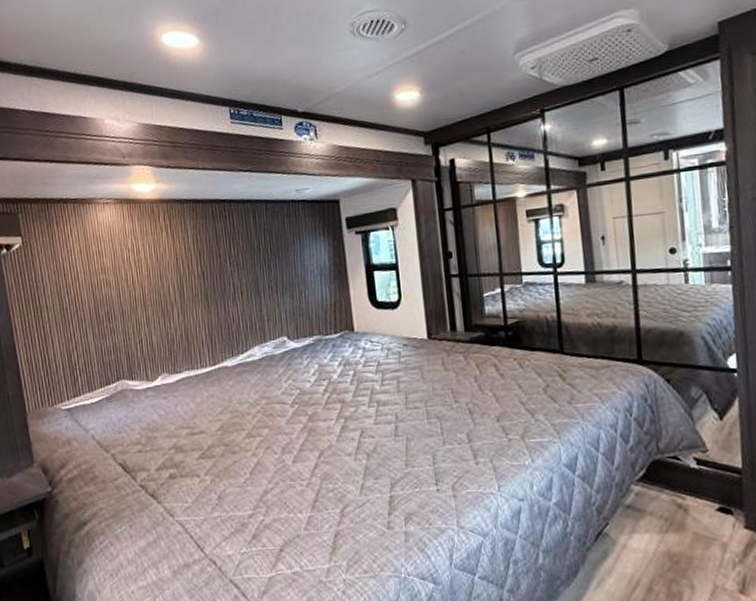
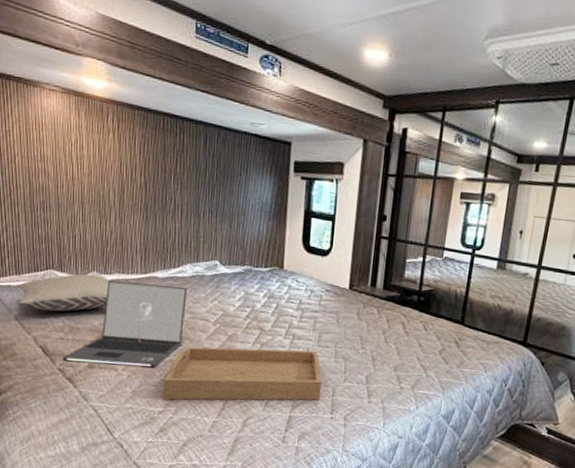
pillow: none [91,376,182,425] -> present [17,274,111,312]
laptop: none [142,372,262,476] -> present [62,280,187,368]
serving tray: none [248,415,420,500] -> present [163,347,322,401]

